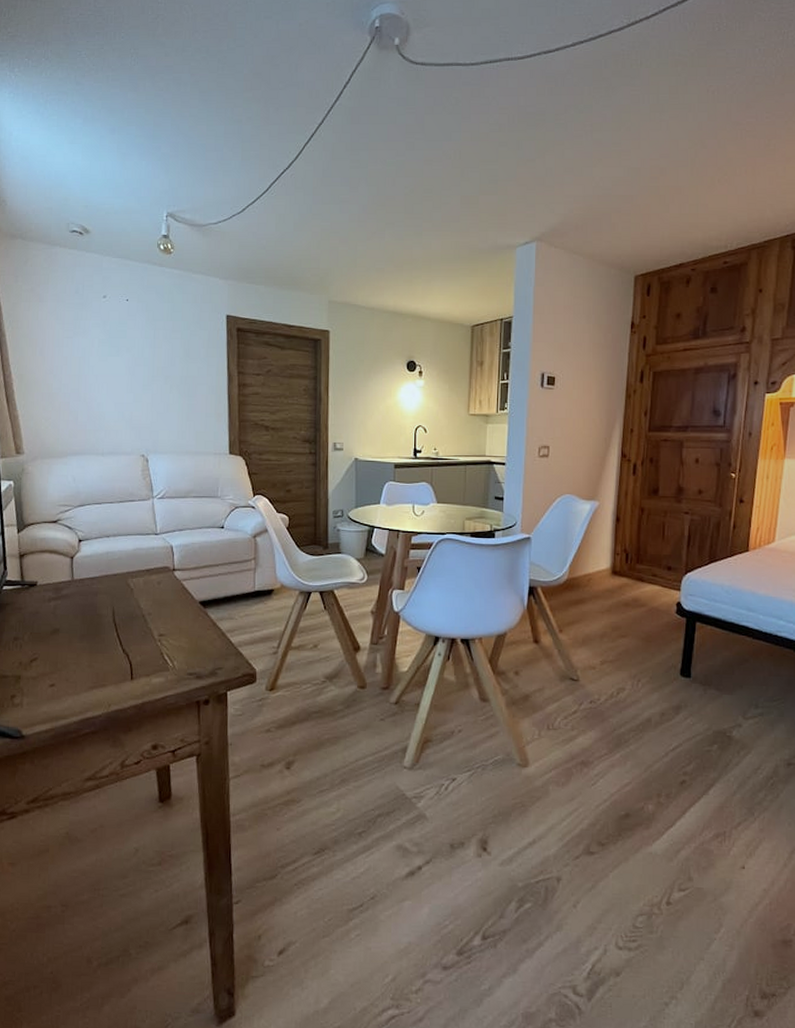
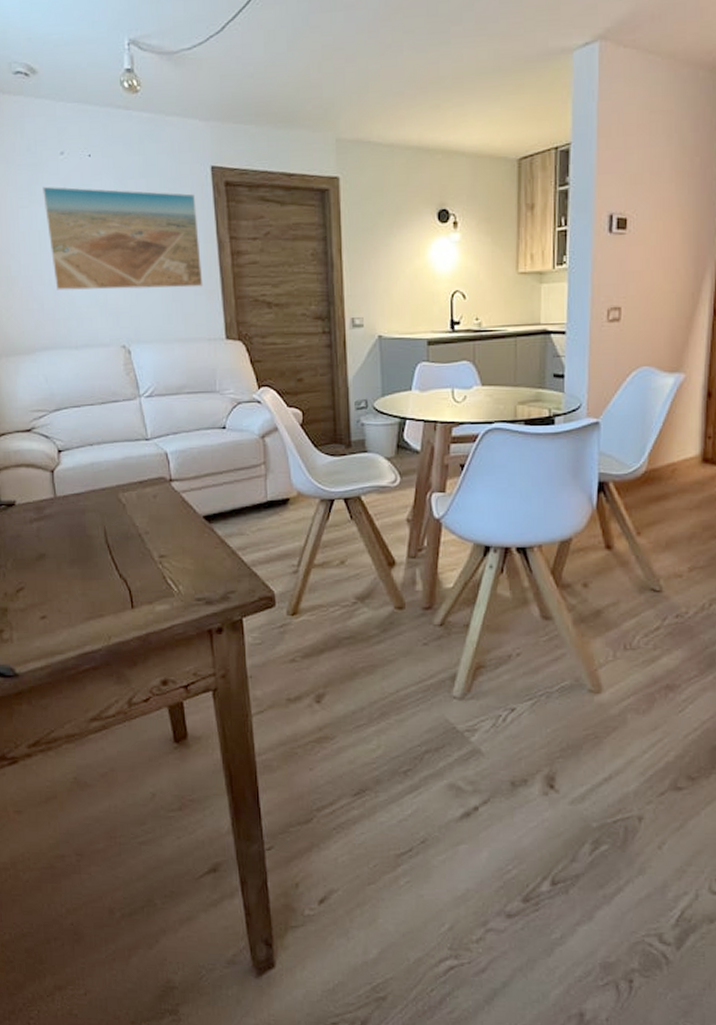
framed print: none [85,322,214,411] -> present [43,186,203,291]

